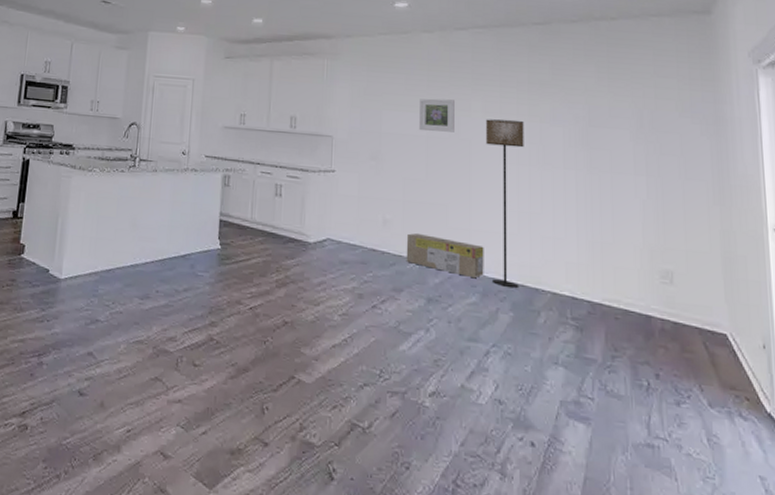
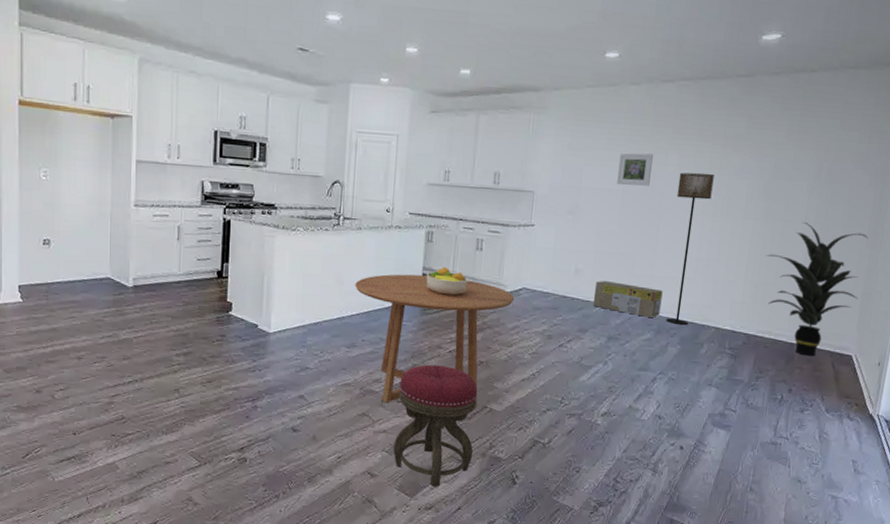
dining table: none [149,219,319,377] -> present [355,274,515,407]
stool: none [189,322,283,477] -> present [393,365,478,487]
fruit bowl: none [223,213,267,245] -> present [426,266,468,296]
indoor plant: none [597,174,718,333] -> present [766,222,868,356]

